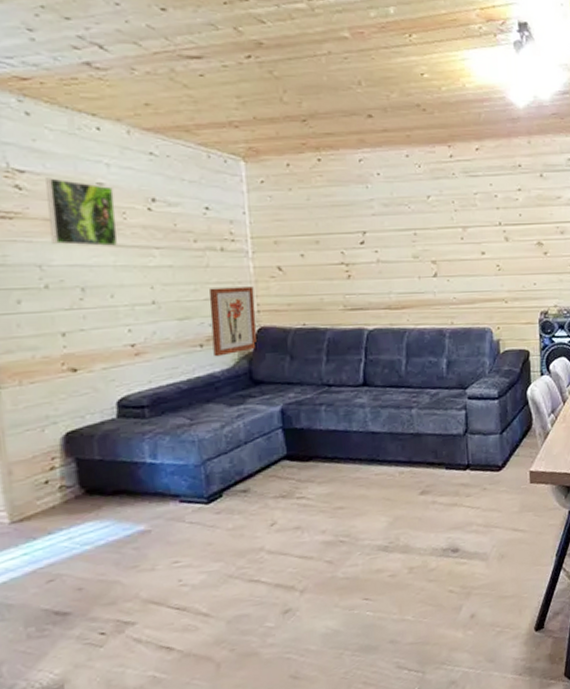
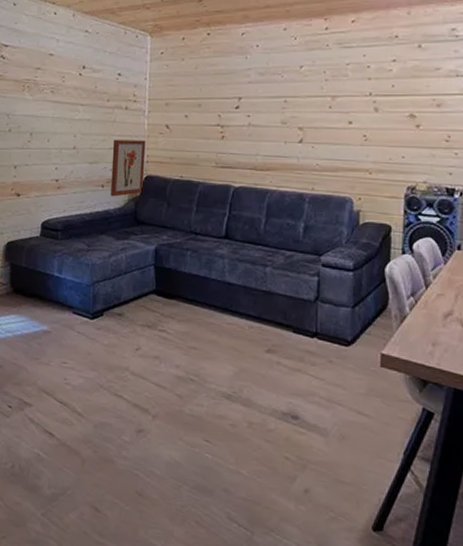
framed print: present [46,178,119,247] -> none [17,50,59,103]

